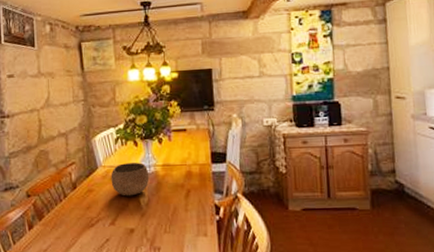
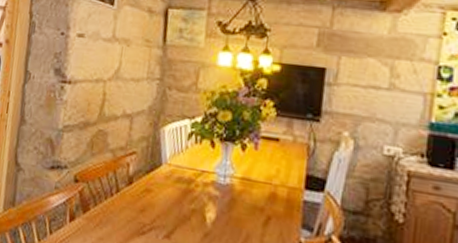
bowl: present [111,162,150,196] -> none [174,165,223,209]

